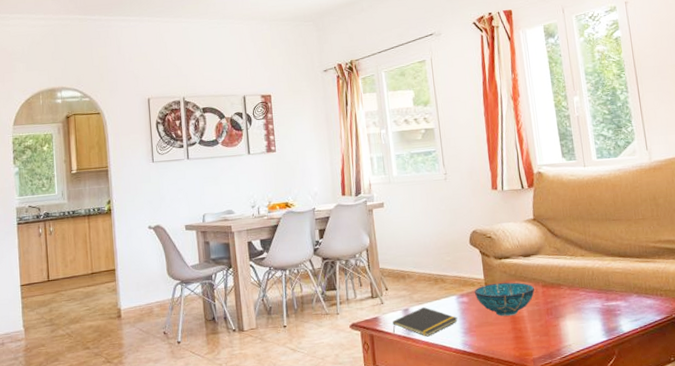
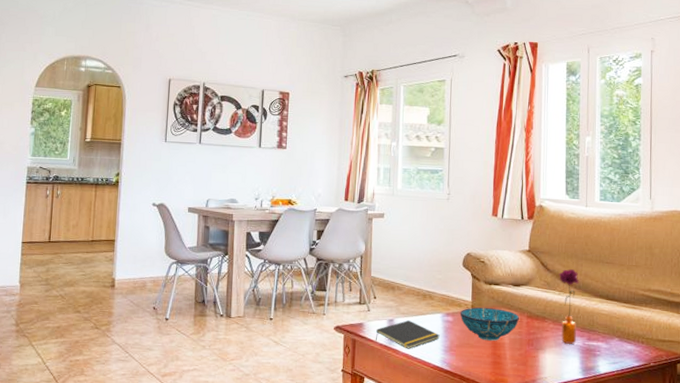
flower: none [566,232,595,308] -> present [558,269,579,344]

